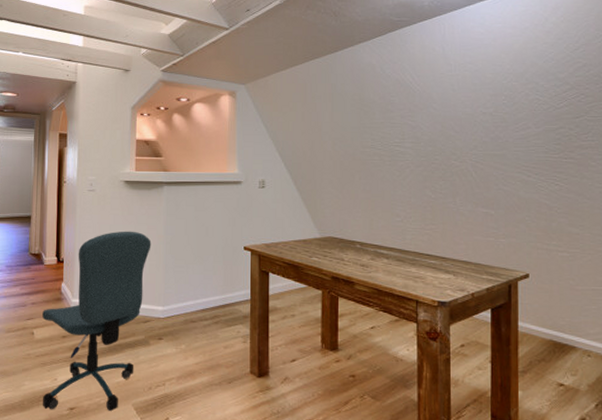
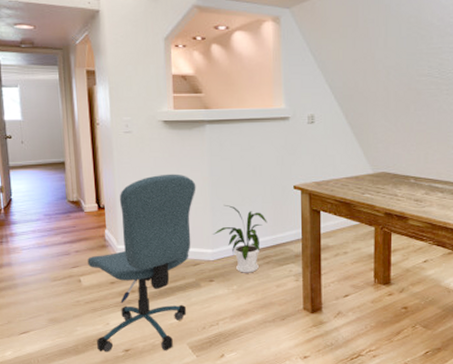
house plant: none [165,263,218,333] -> present [213,205,267,273]

